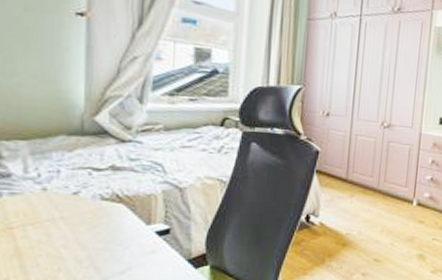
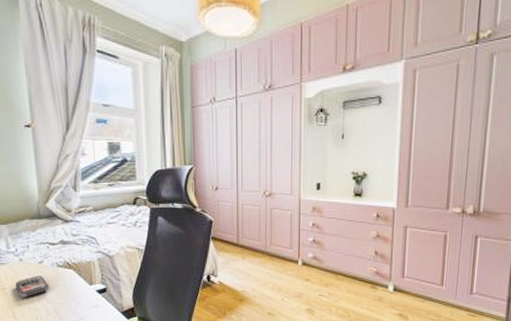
smartphone: none [29,211,85,241] -> present [14,276,50,298]

